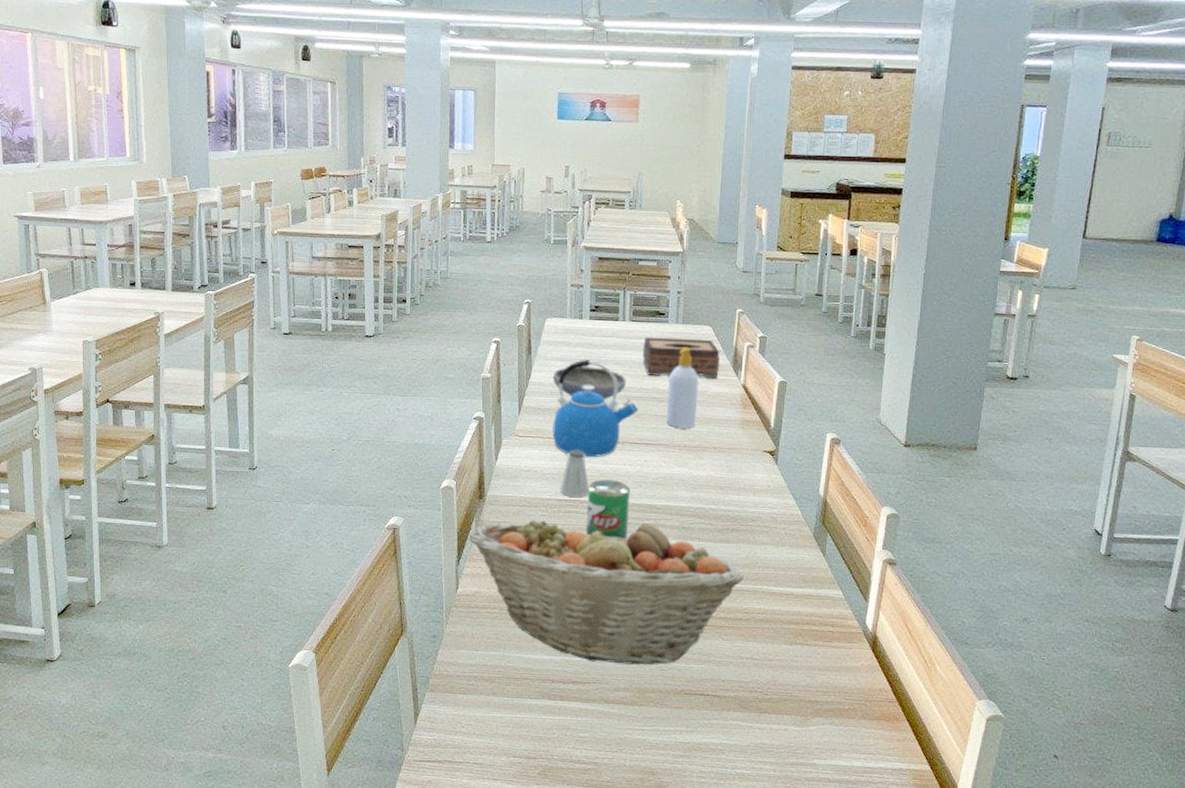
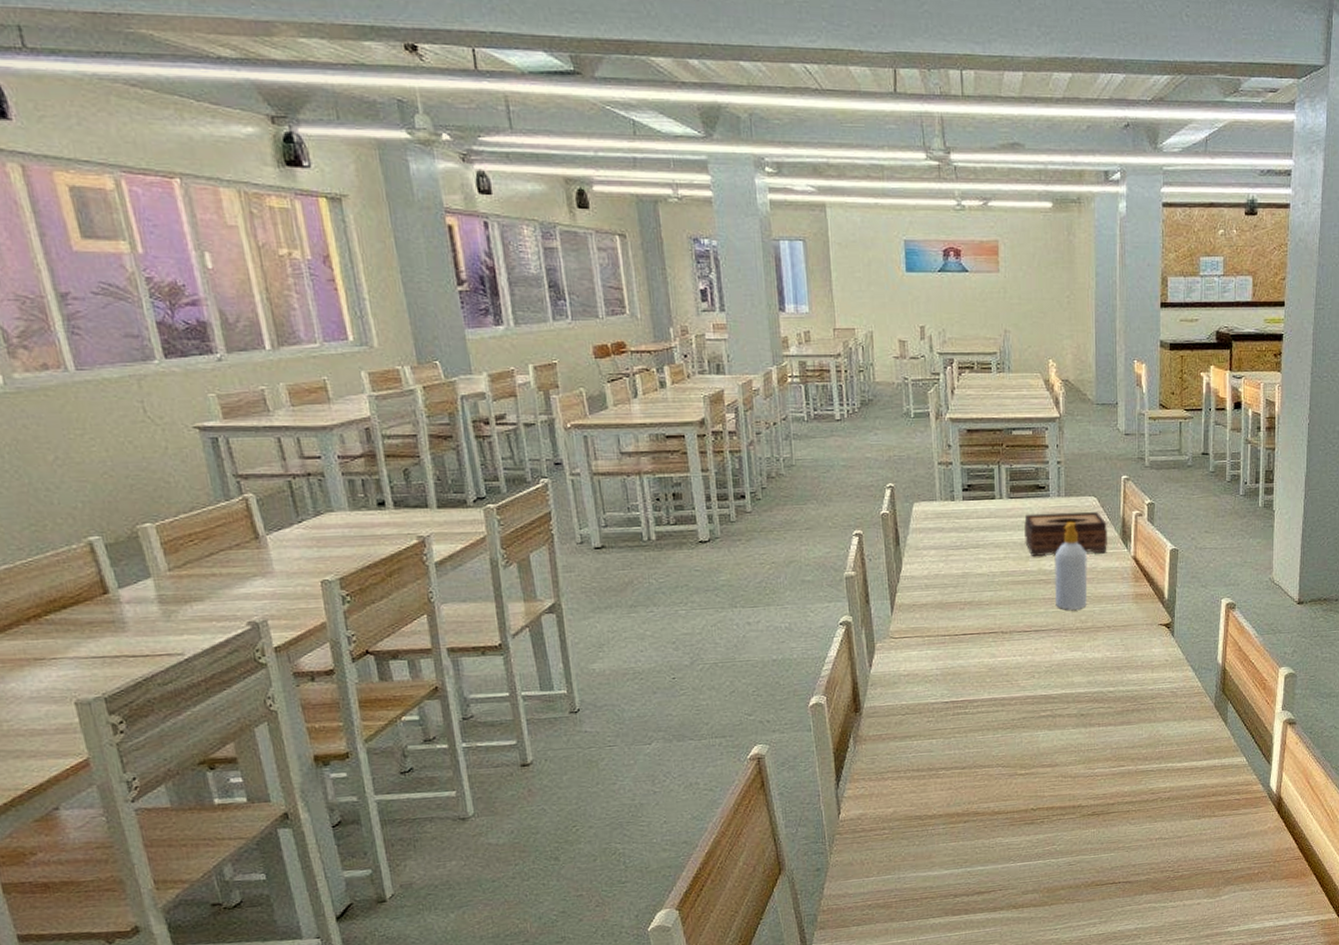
fruit basket: present [468,516,744,665] -> none [846,713,1147,869]
kettle: present [552,359,638,458] -> none [931,545,1024,653]
bowl: present [552,366,626,400] -> none [926,552,1009,588]
saltshaker: present [560,450,590,498] -> none [945,645,979,698]
can: present [586,479,631,540] -> none [976,673,1024,737]

